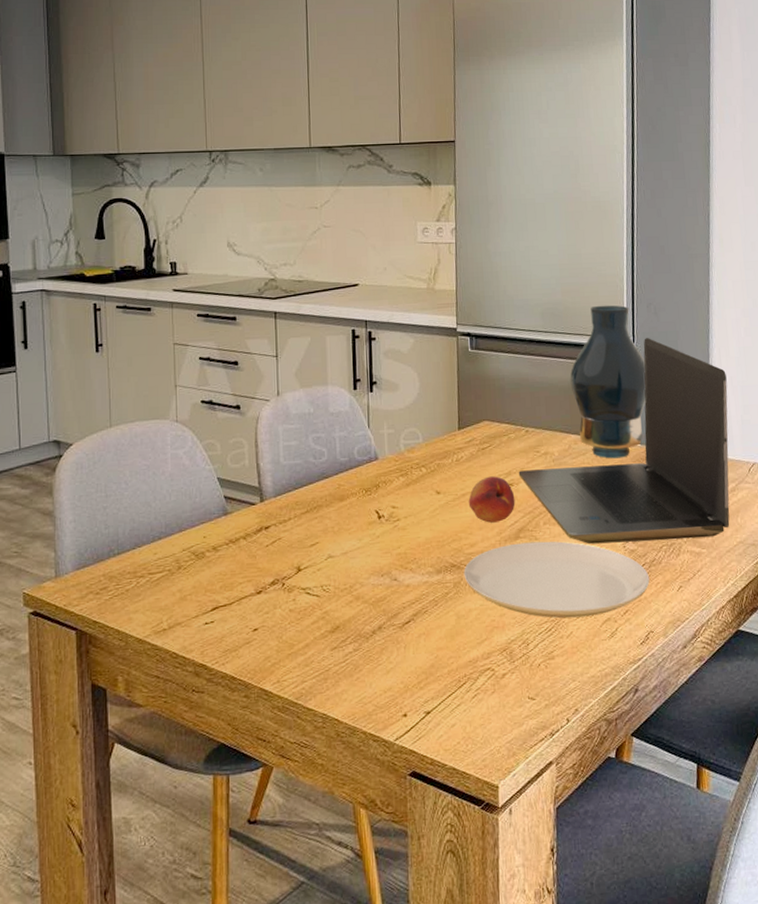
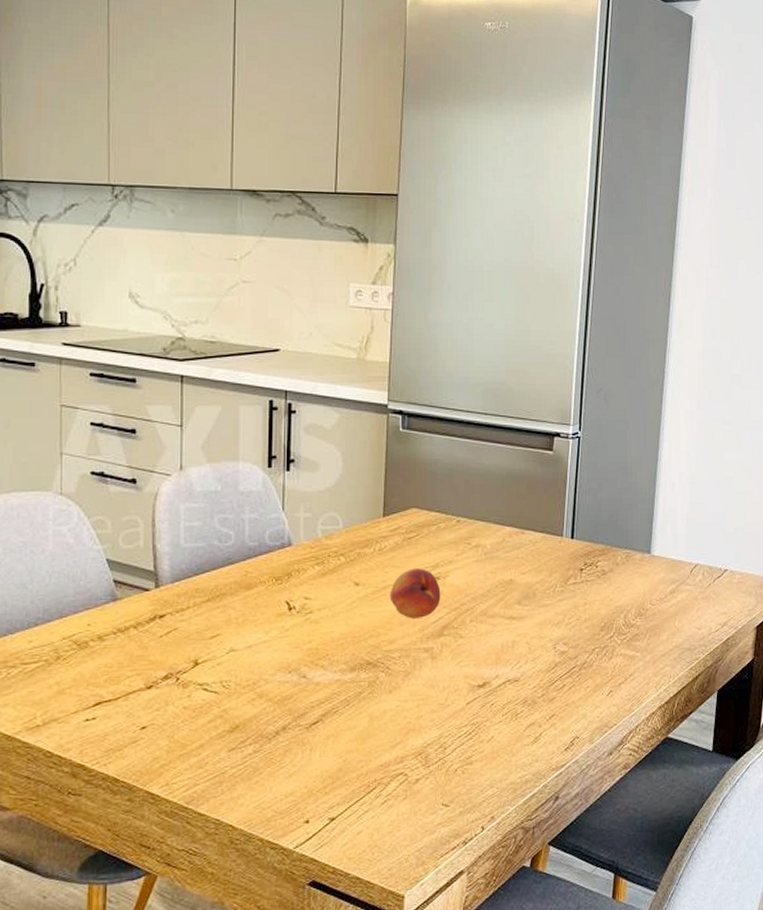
plate: present [463,541,650,618] -> none [380,639,579,722]
laptop computer: present [518,338,730,544] -> none [446,426,675,645]
vase: present [570,305,646,459] -> none [508,388,591,554]

